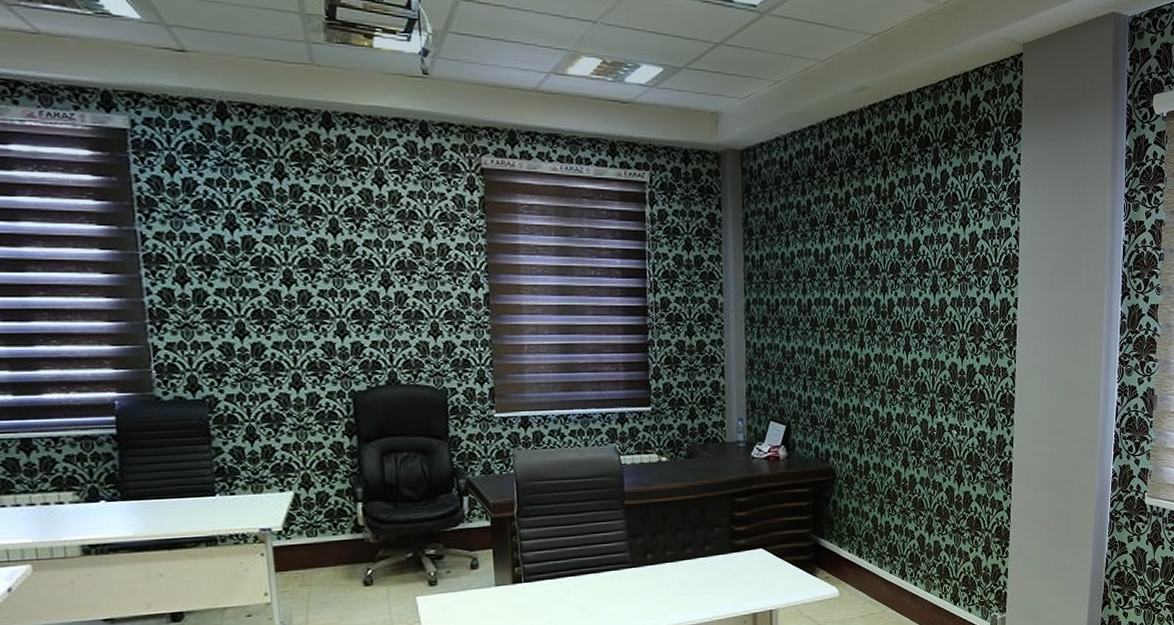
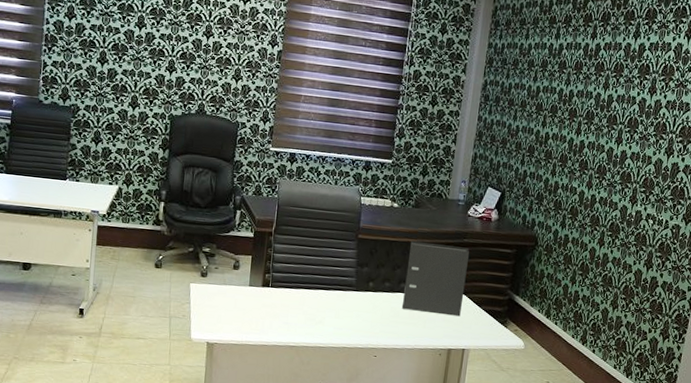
binder: none [689,494,762,578] -> present [402,240,470,317]

